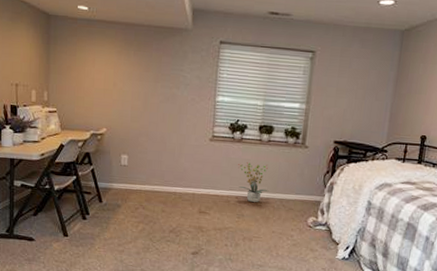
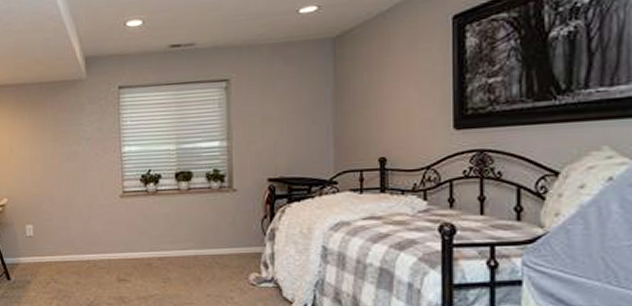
potted plant: present [238,162,269,202] -> none [156,216,197,262]

